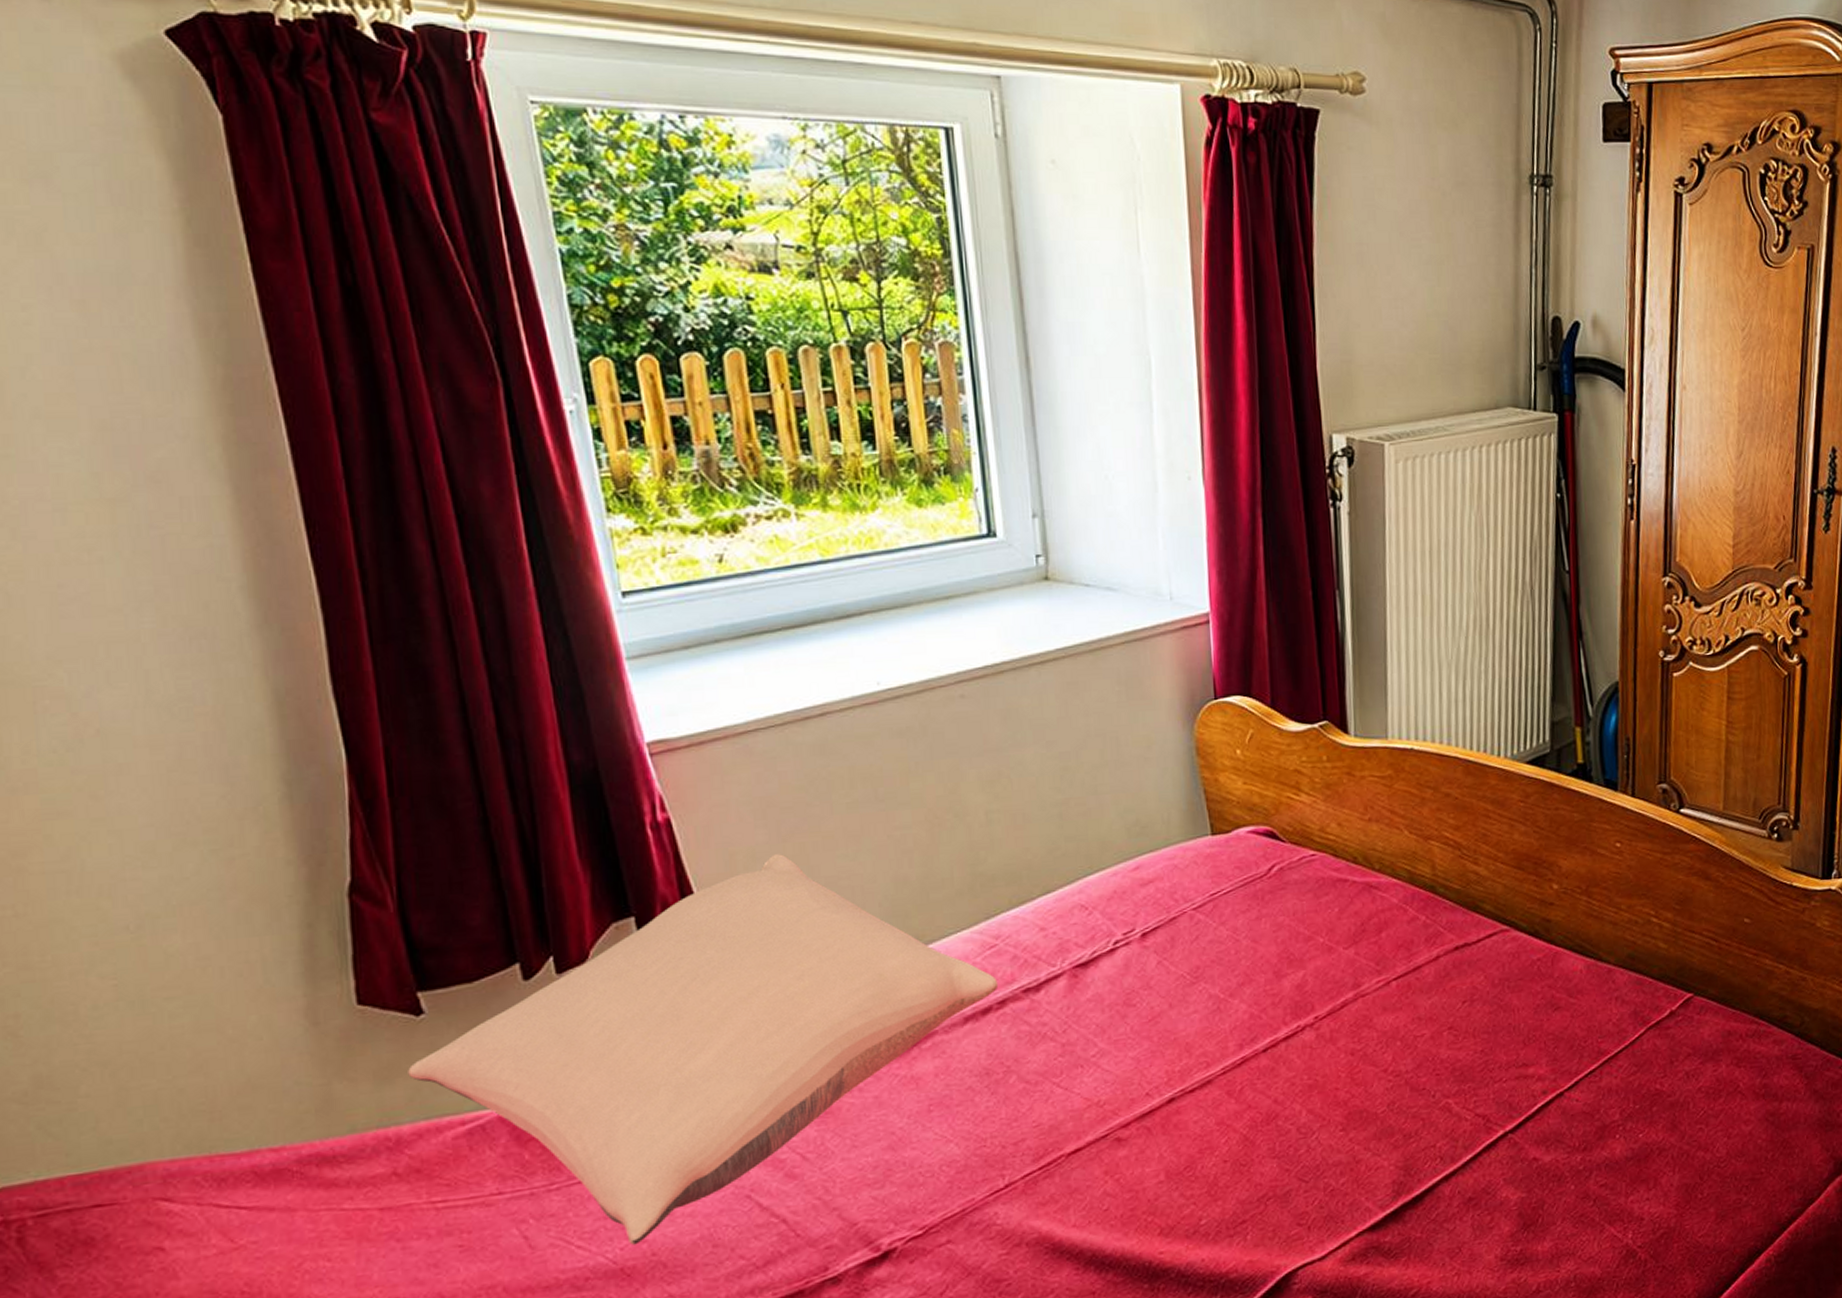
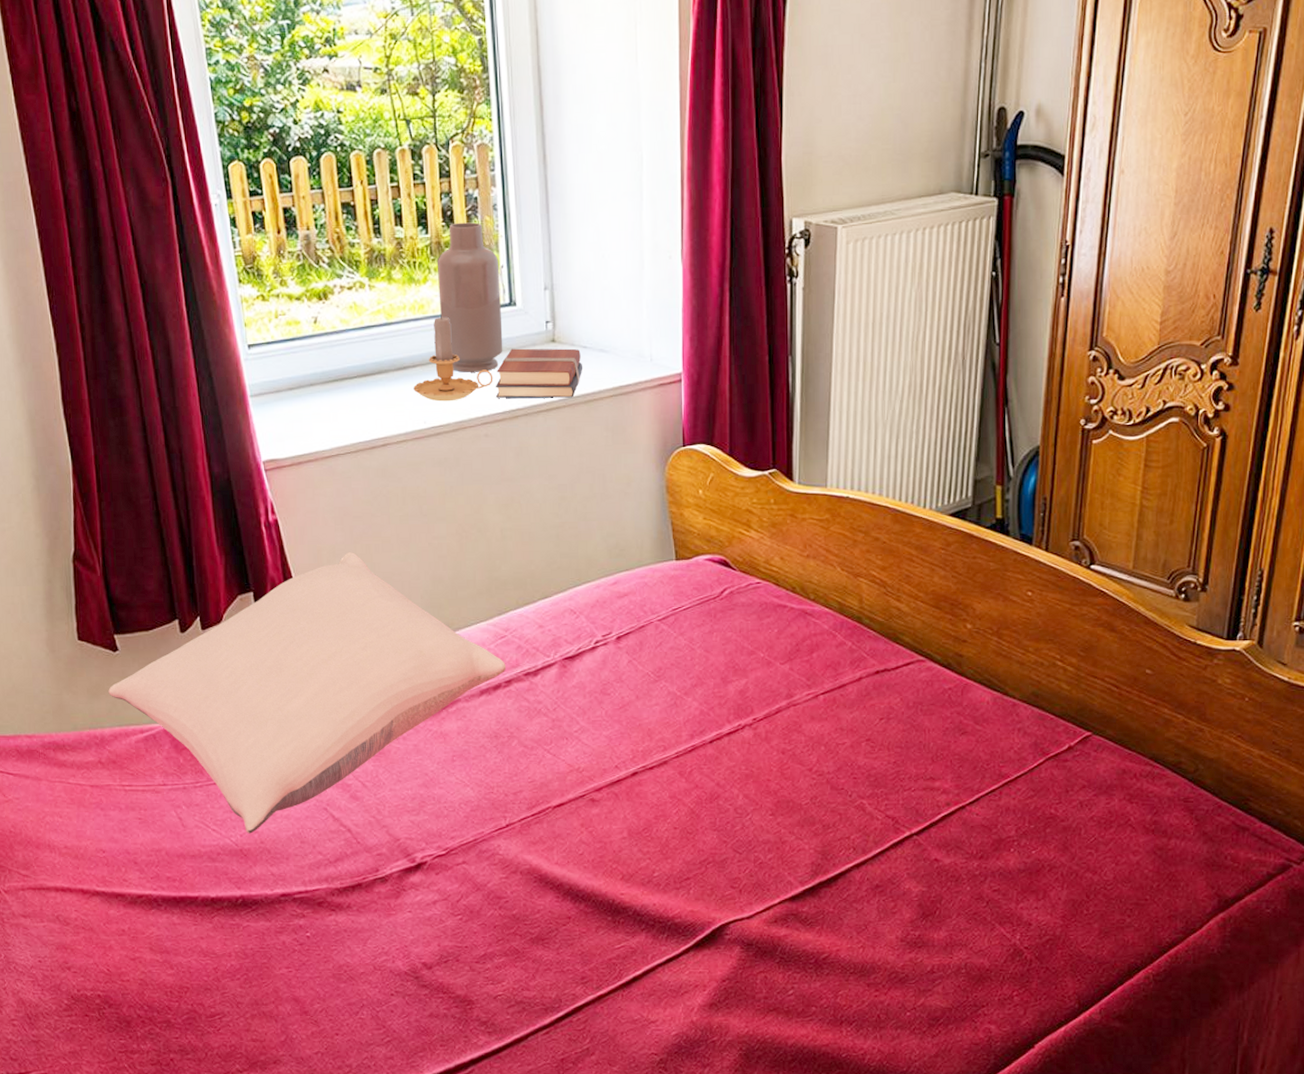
candle: none [861,548,970,657] -> present [413,314,493,402]
vase: none [890,436,981,620] -> present [437,222,503,372]
books: none [972,587,1086,650] -> present [495,348,583,399]

